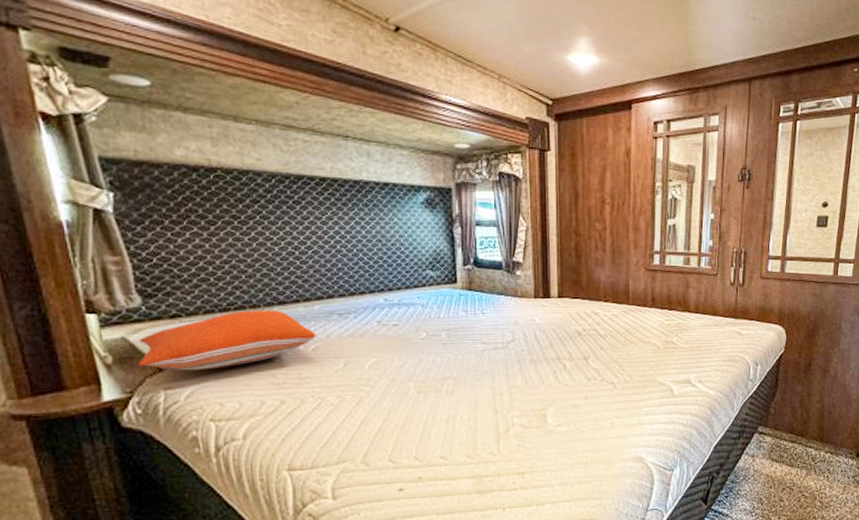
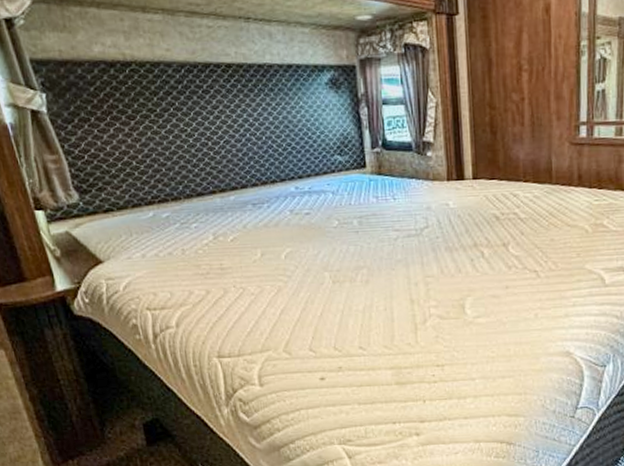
pillow: present [138,310,316,371] -> none [81,201,234,263]

